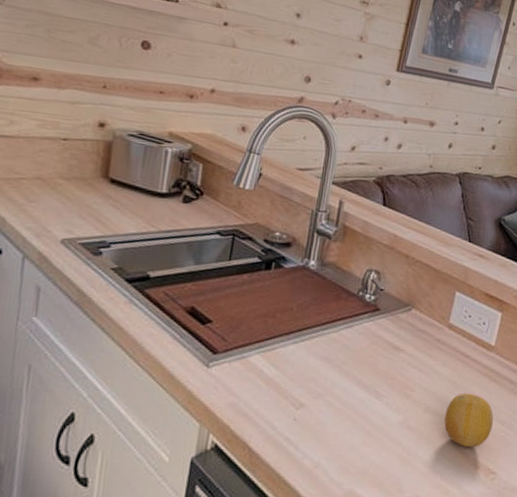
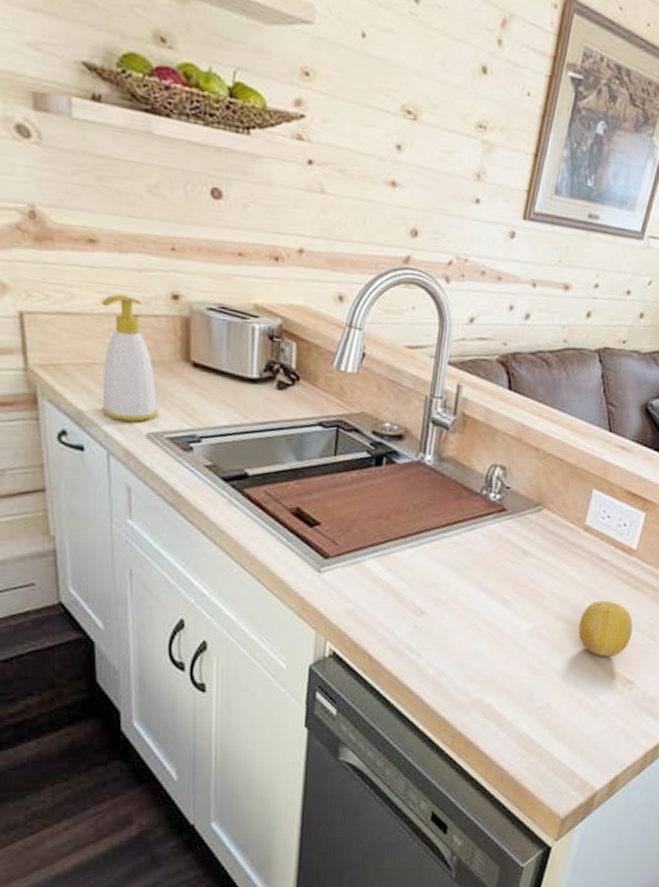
soap bottle: none [23,122,75,229] -> present [101,294,158,422]

